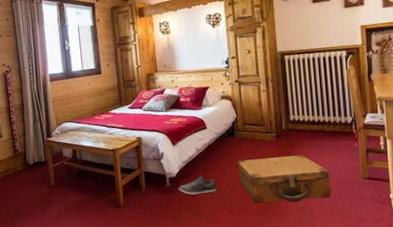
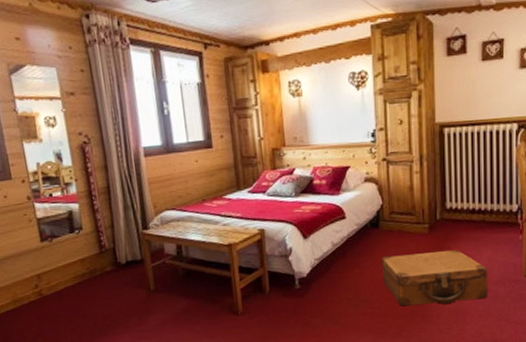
shoe: present [179,175,216,195] -> none [310,275,355,299]

